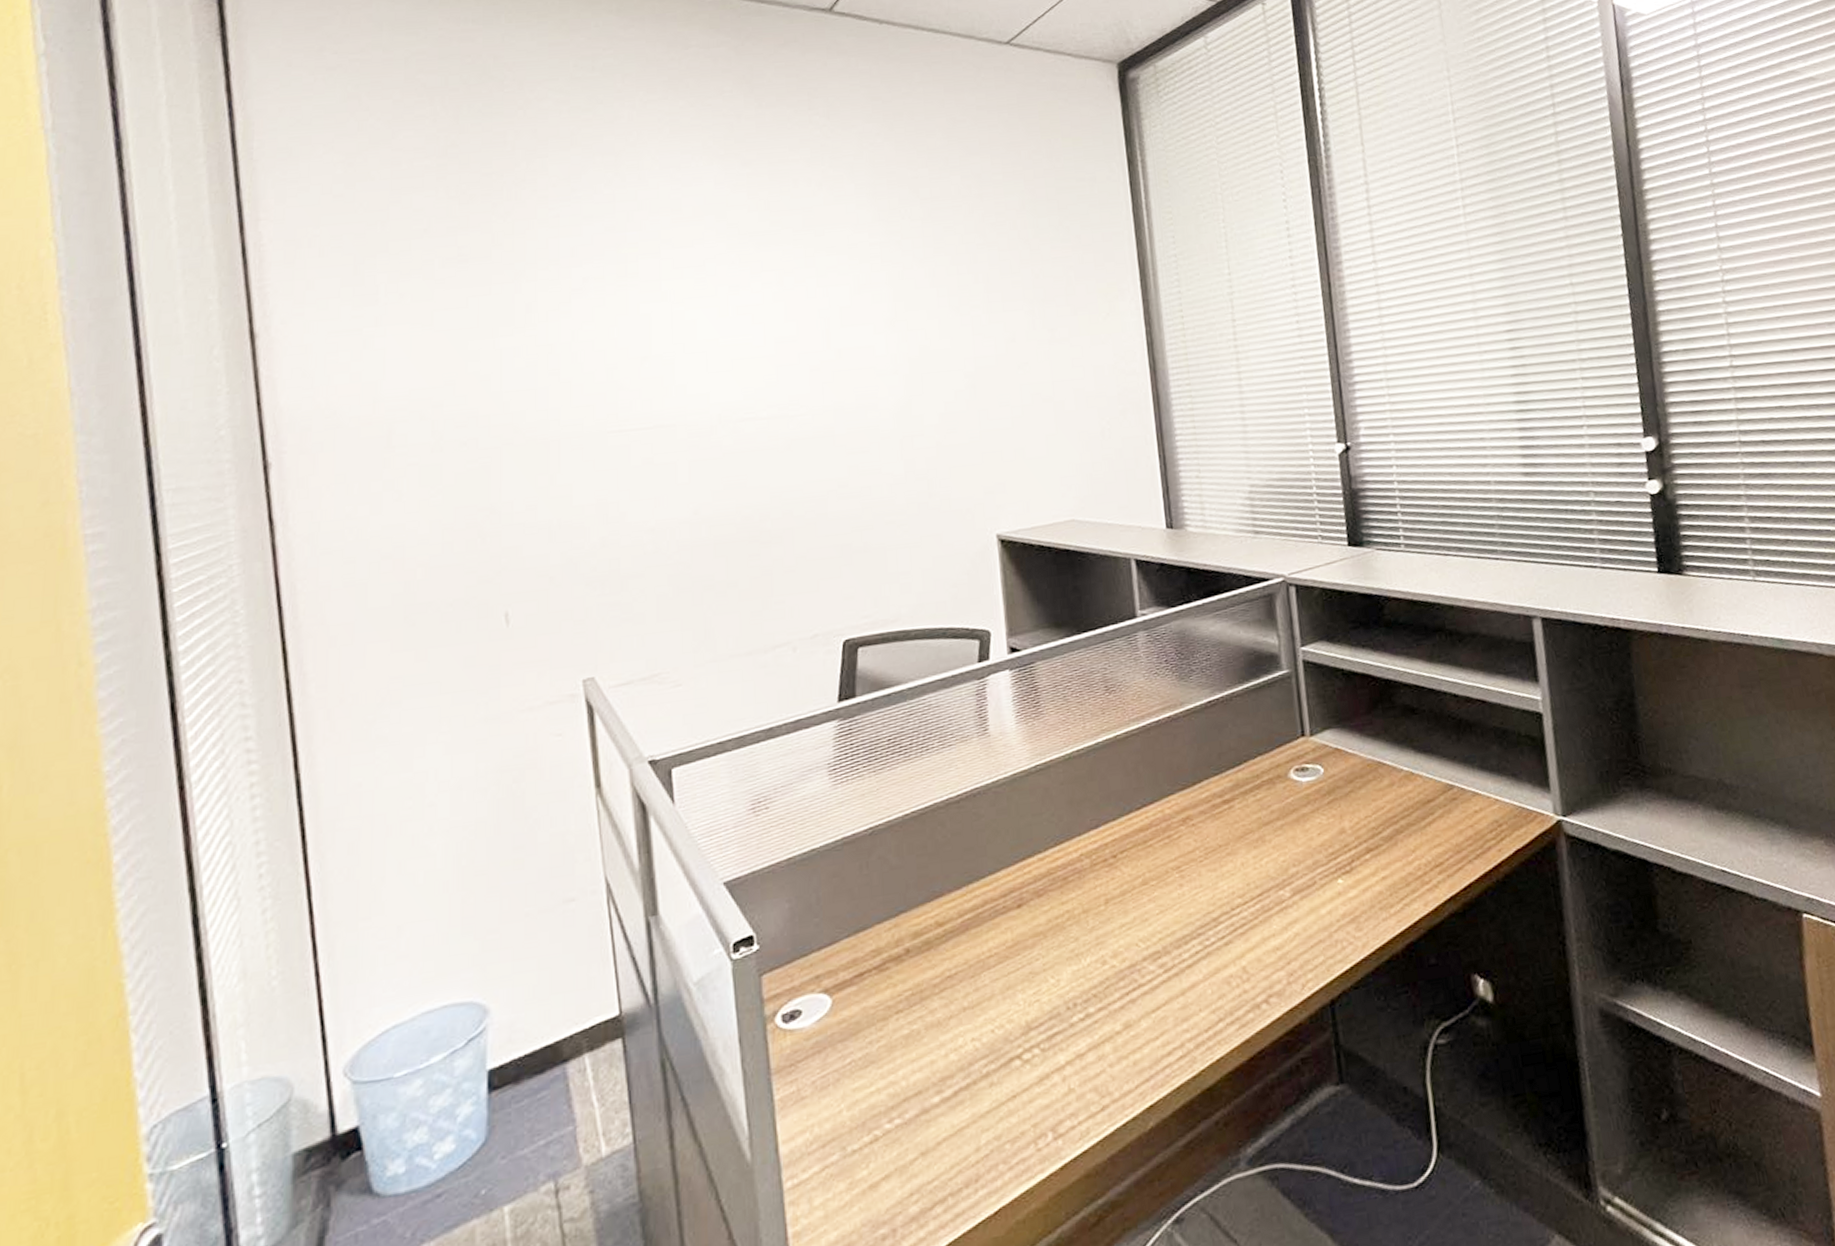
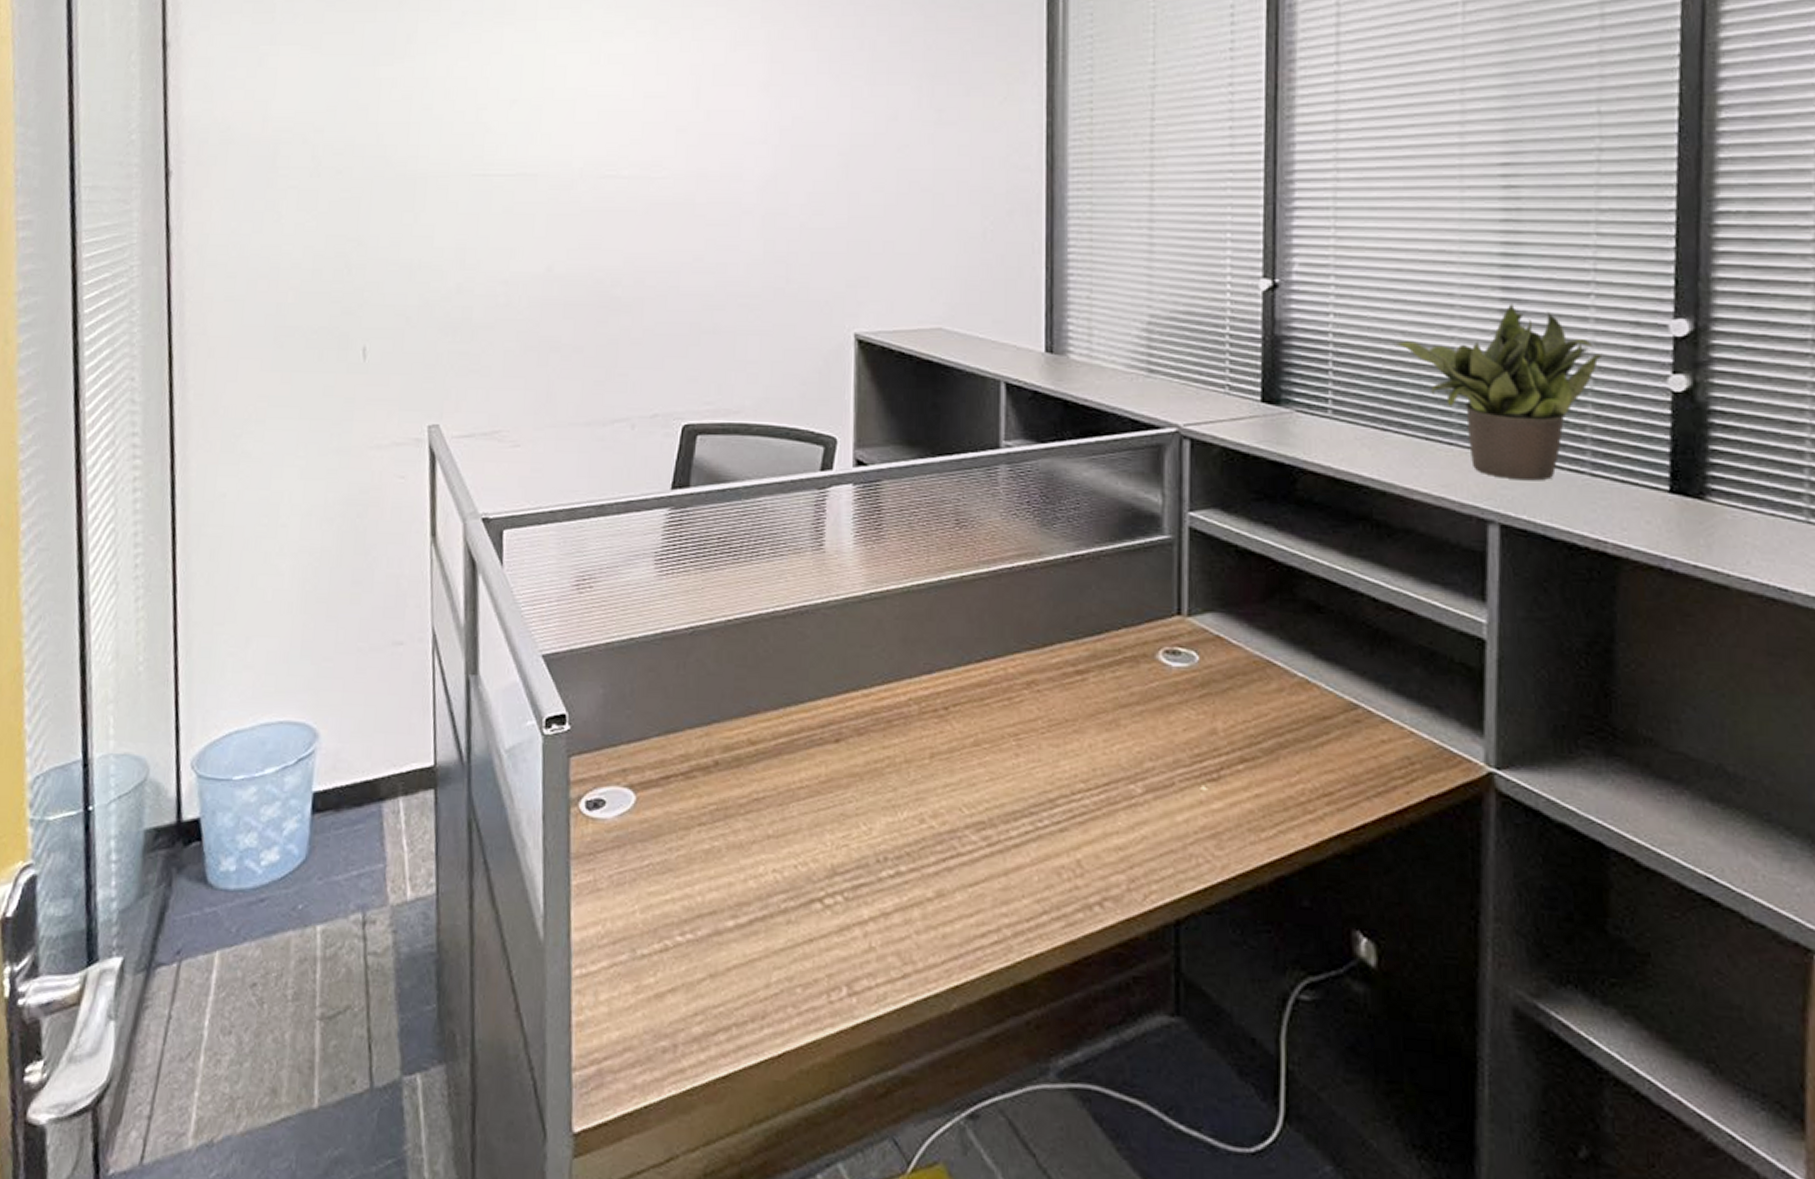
potted plant: none [1445,440,1597,581] -> present [1395,304,1601,481]

